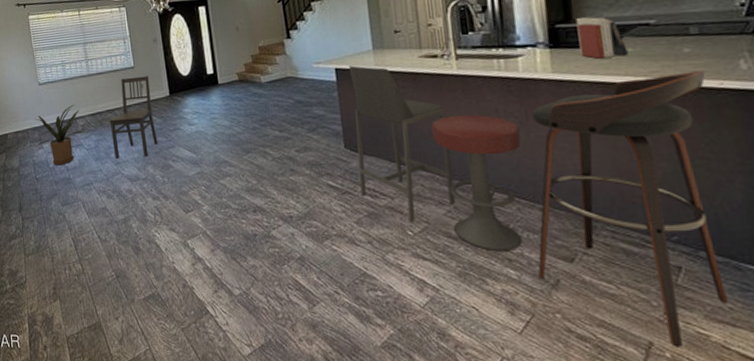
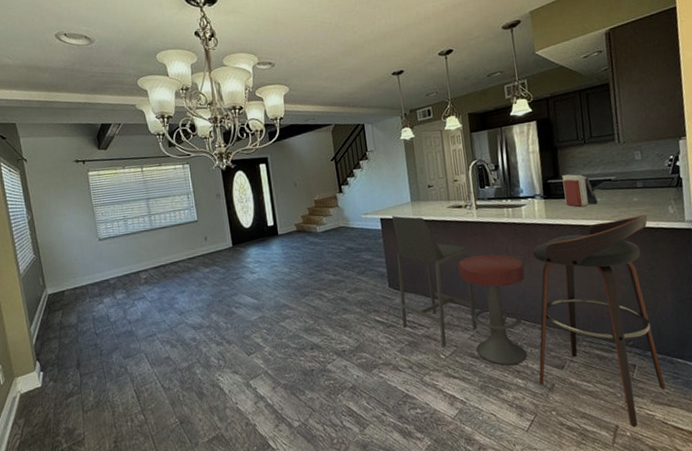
house plant: present [34,104,85,166] -> none [94,257,148,320]
dining chair: present [109,76,158,159] -> none [173,228,222,309]

